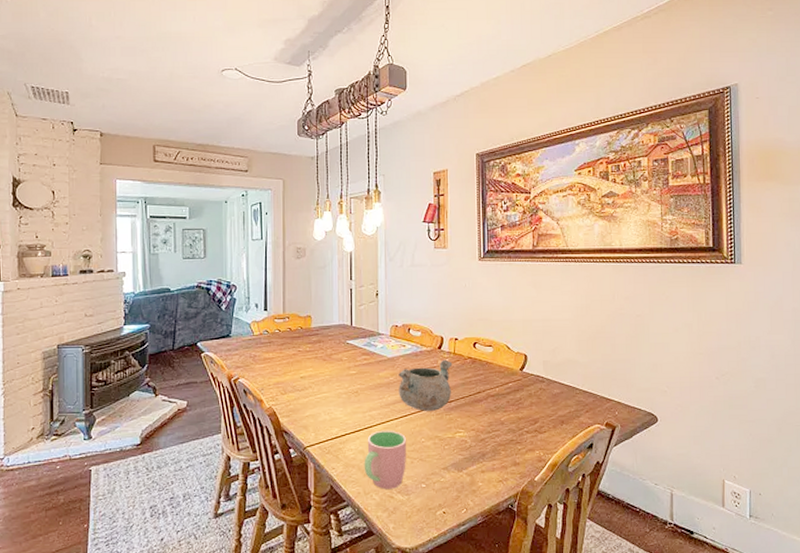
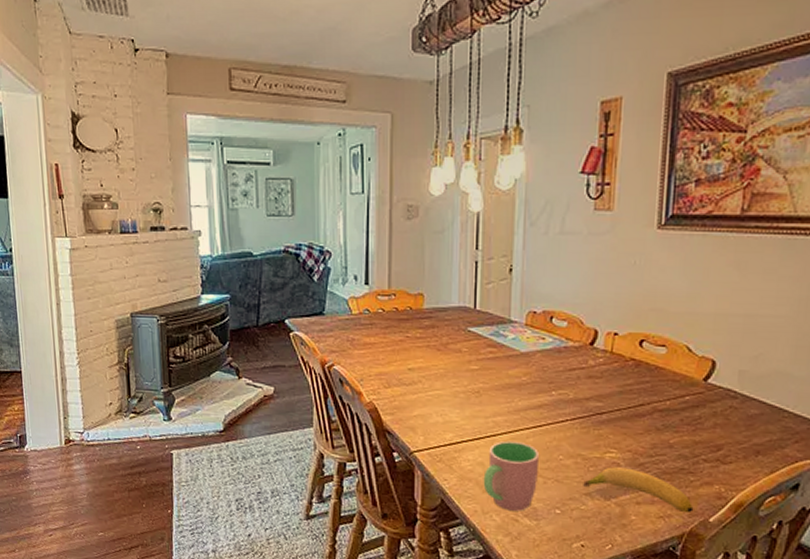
decorative bowl: present [398,359,453,411] -> none [532,359,609,423]
banana: none [441,443,523,476] -> present [583,467,694,514]

